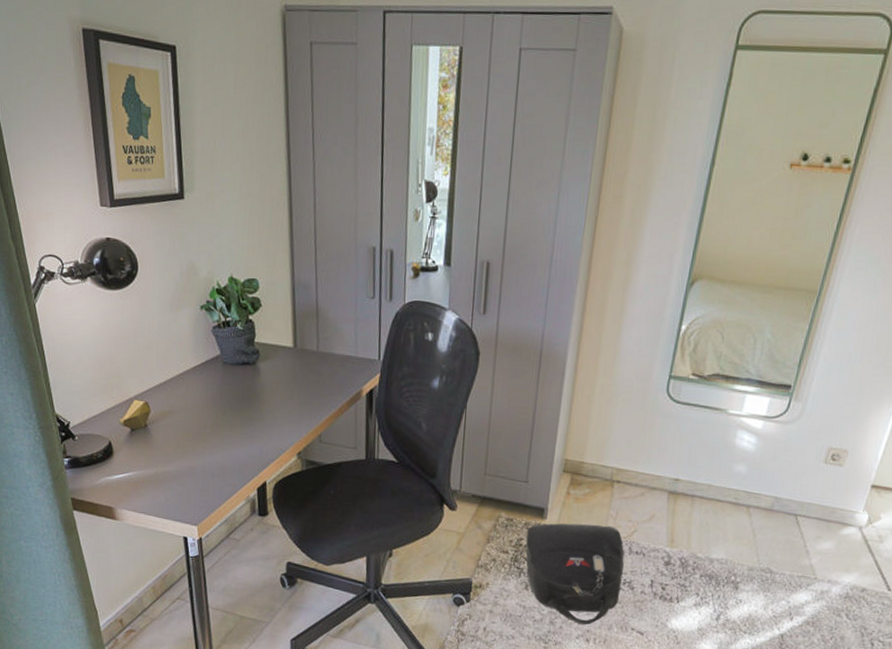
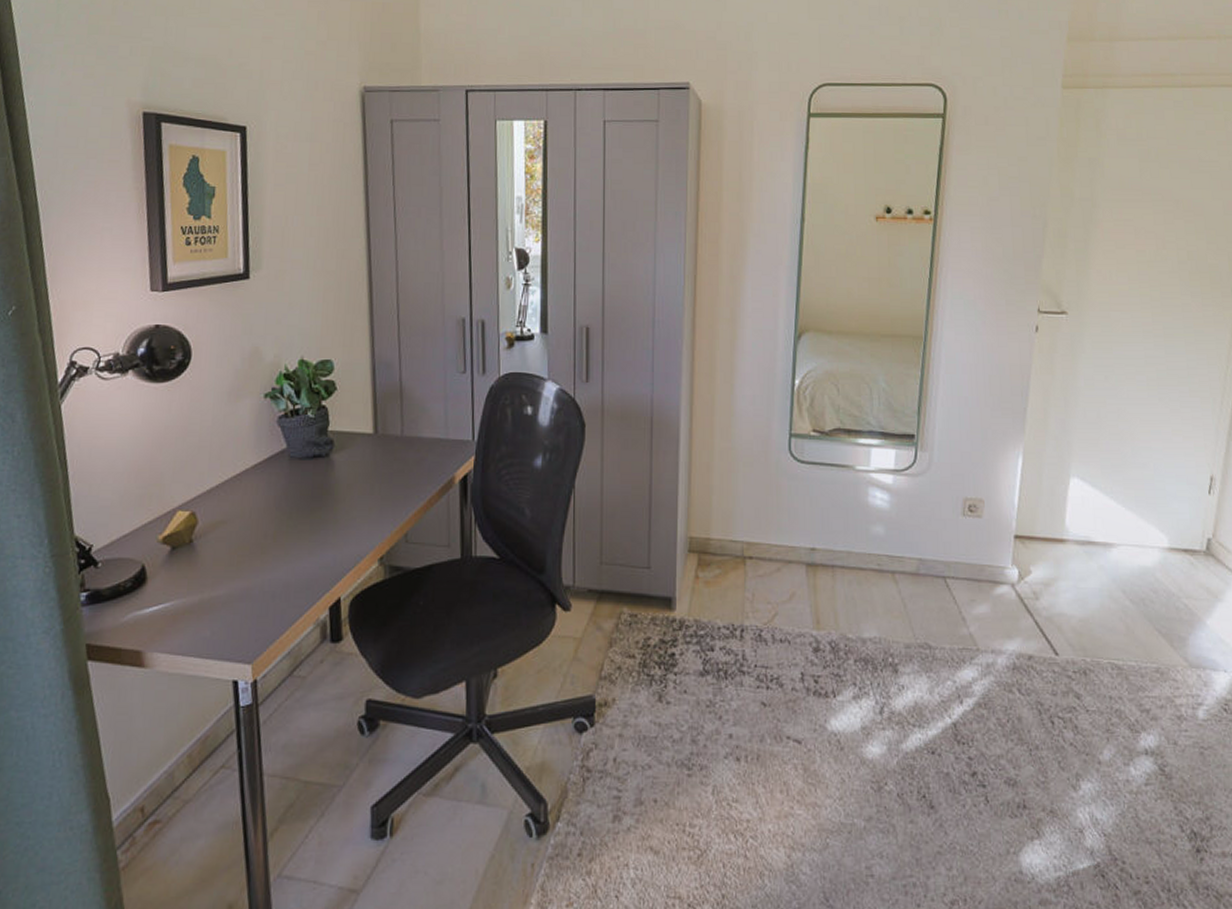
backpack: present [525,523,624,626] -> none [654,611,769,740]

